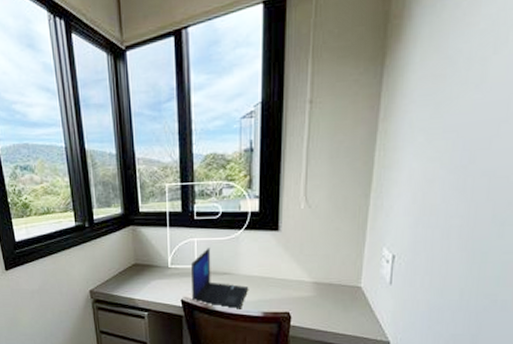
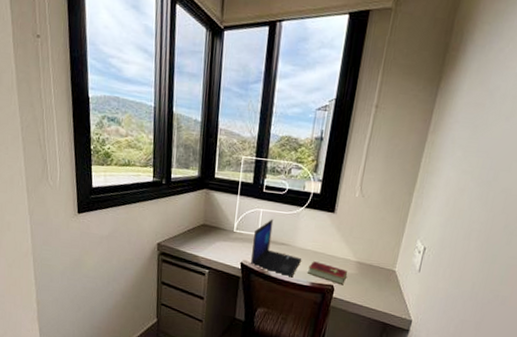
hardcover book: none [258,288,305,310] -> present [308,261,348,284]

